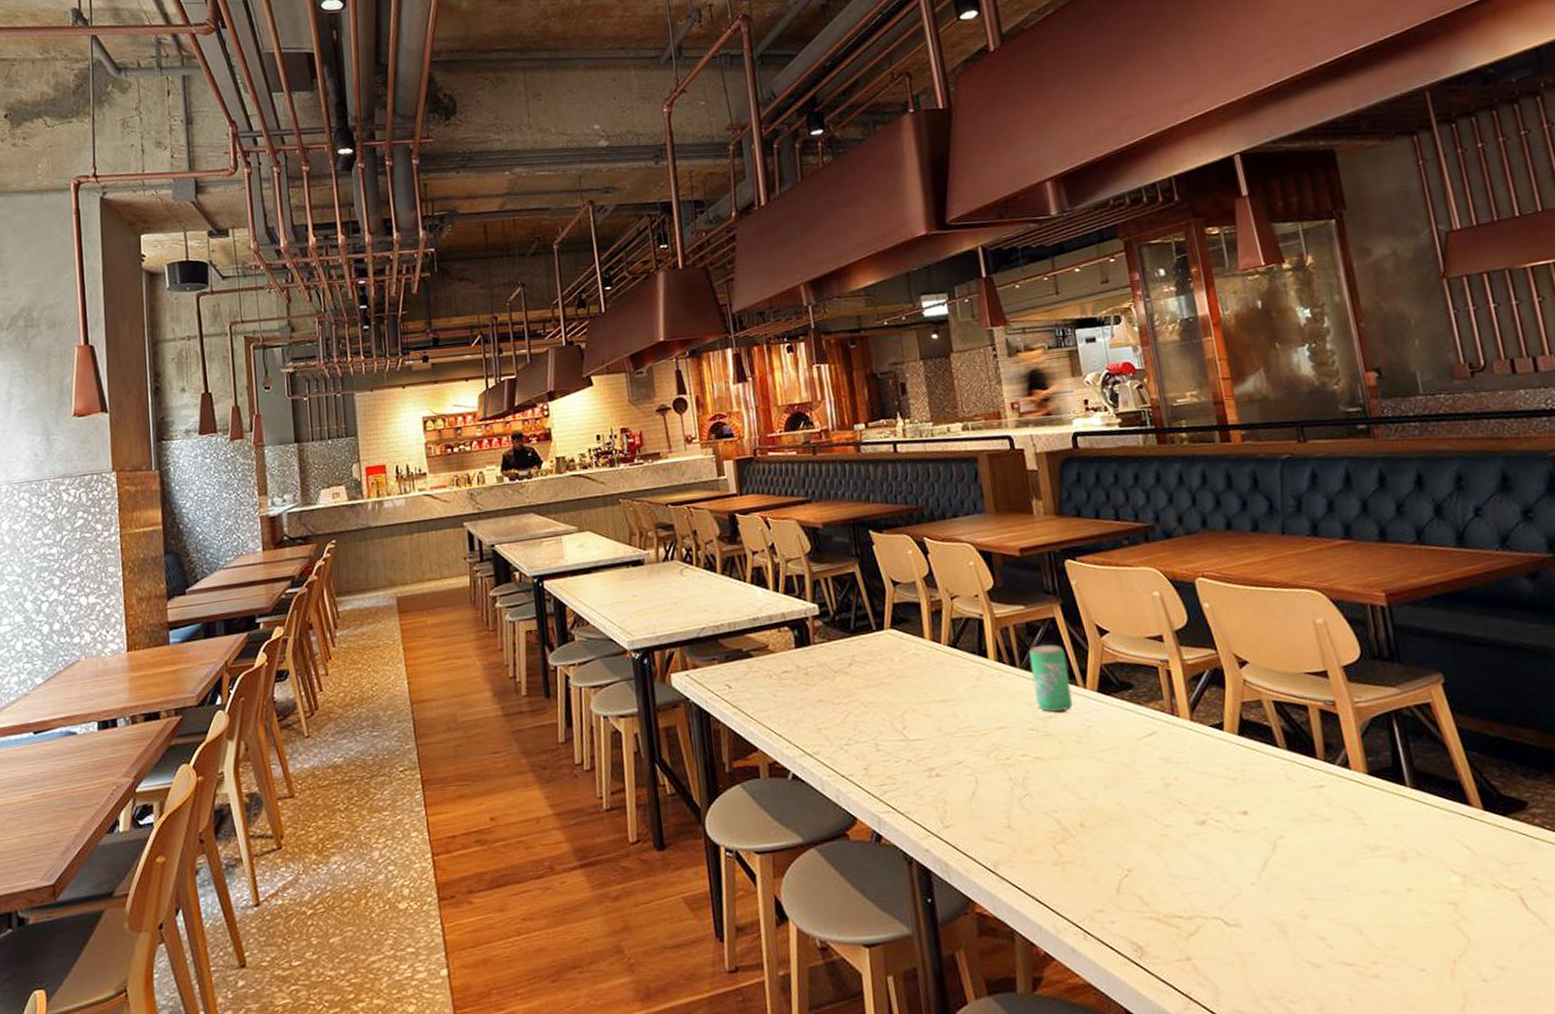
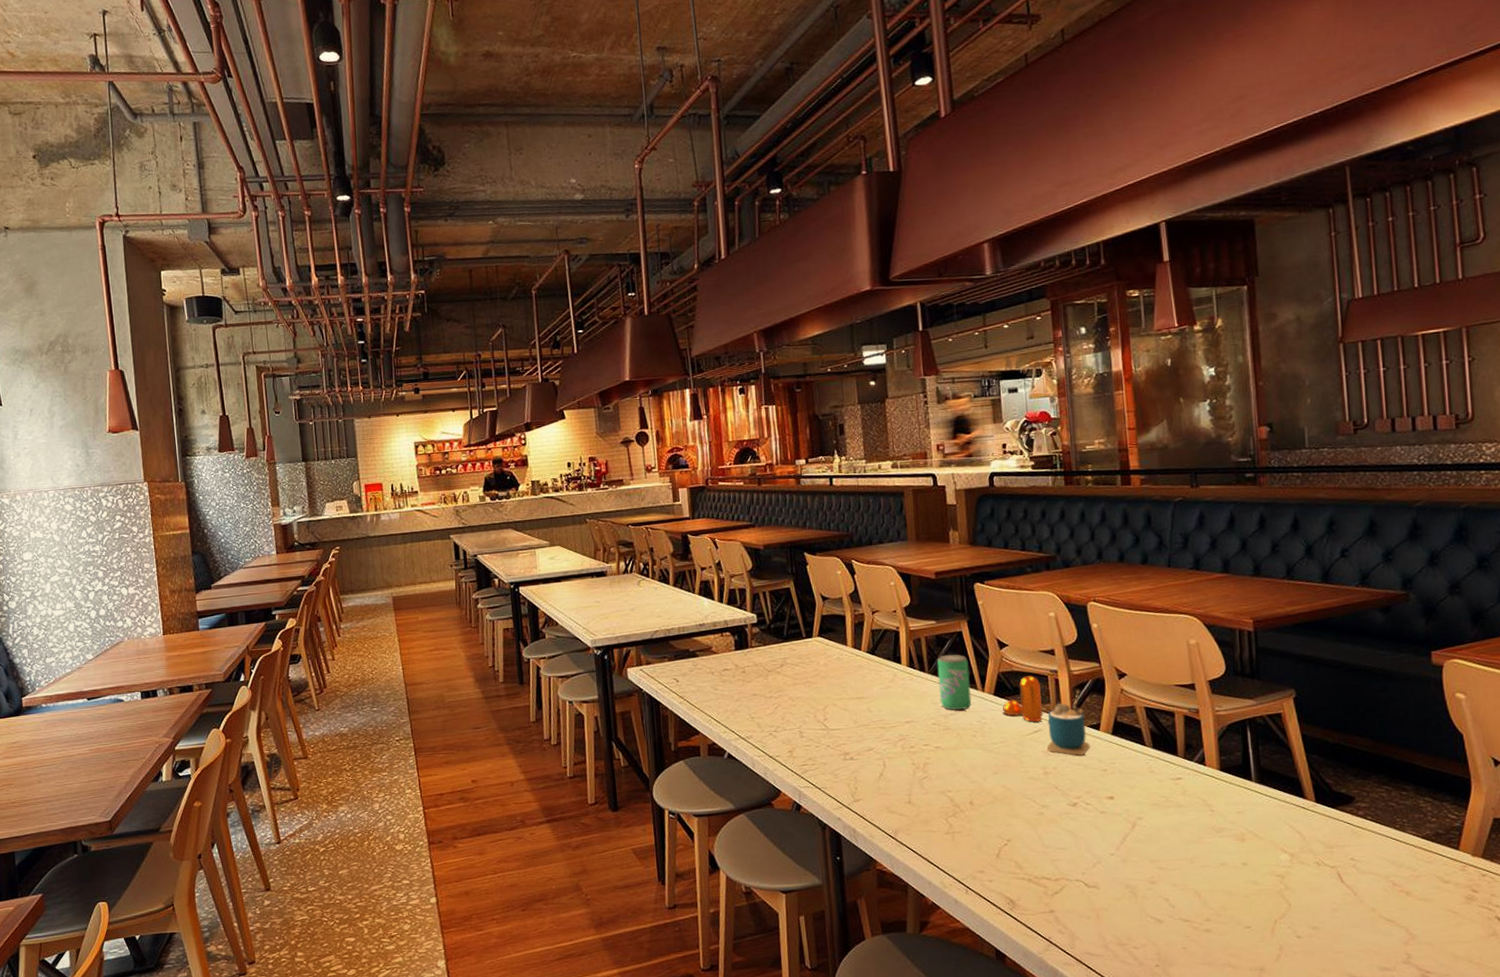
pepper shaker: none [1109,667,1157,723] -> present [1003,676,1043,722]
cup: none [1161,682,1215,763] -> present [1046,690,1090,756]

